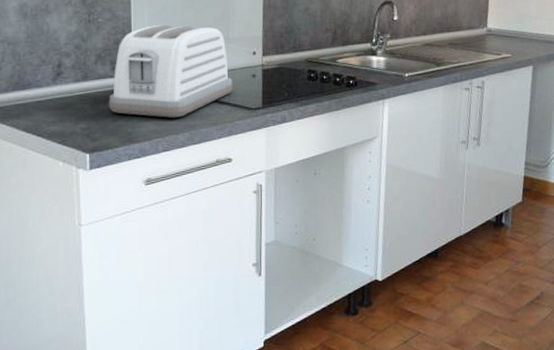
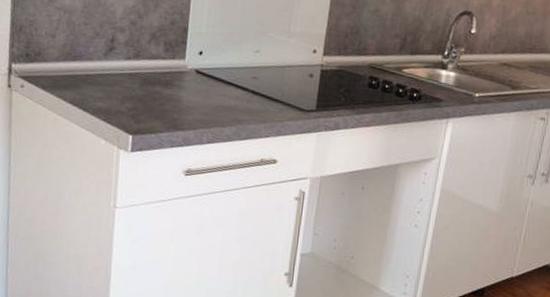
toaster: present [109,25,233,118] -> none [157,9,288,110]

